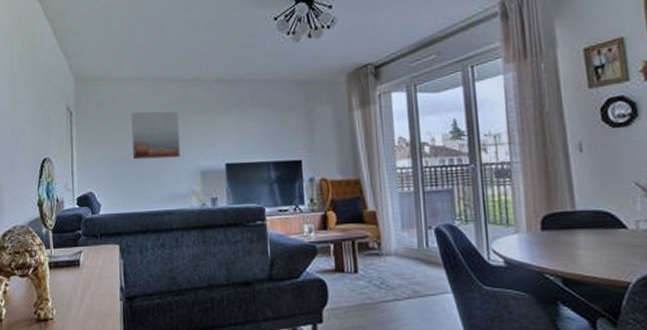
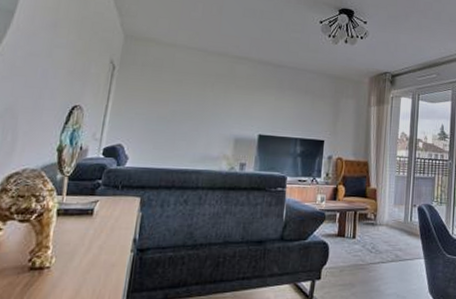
wall art: present [131,111,181,160] -> none [170,76,222,123]

